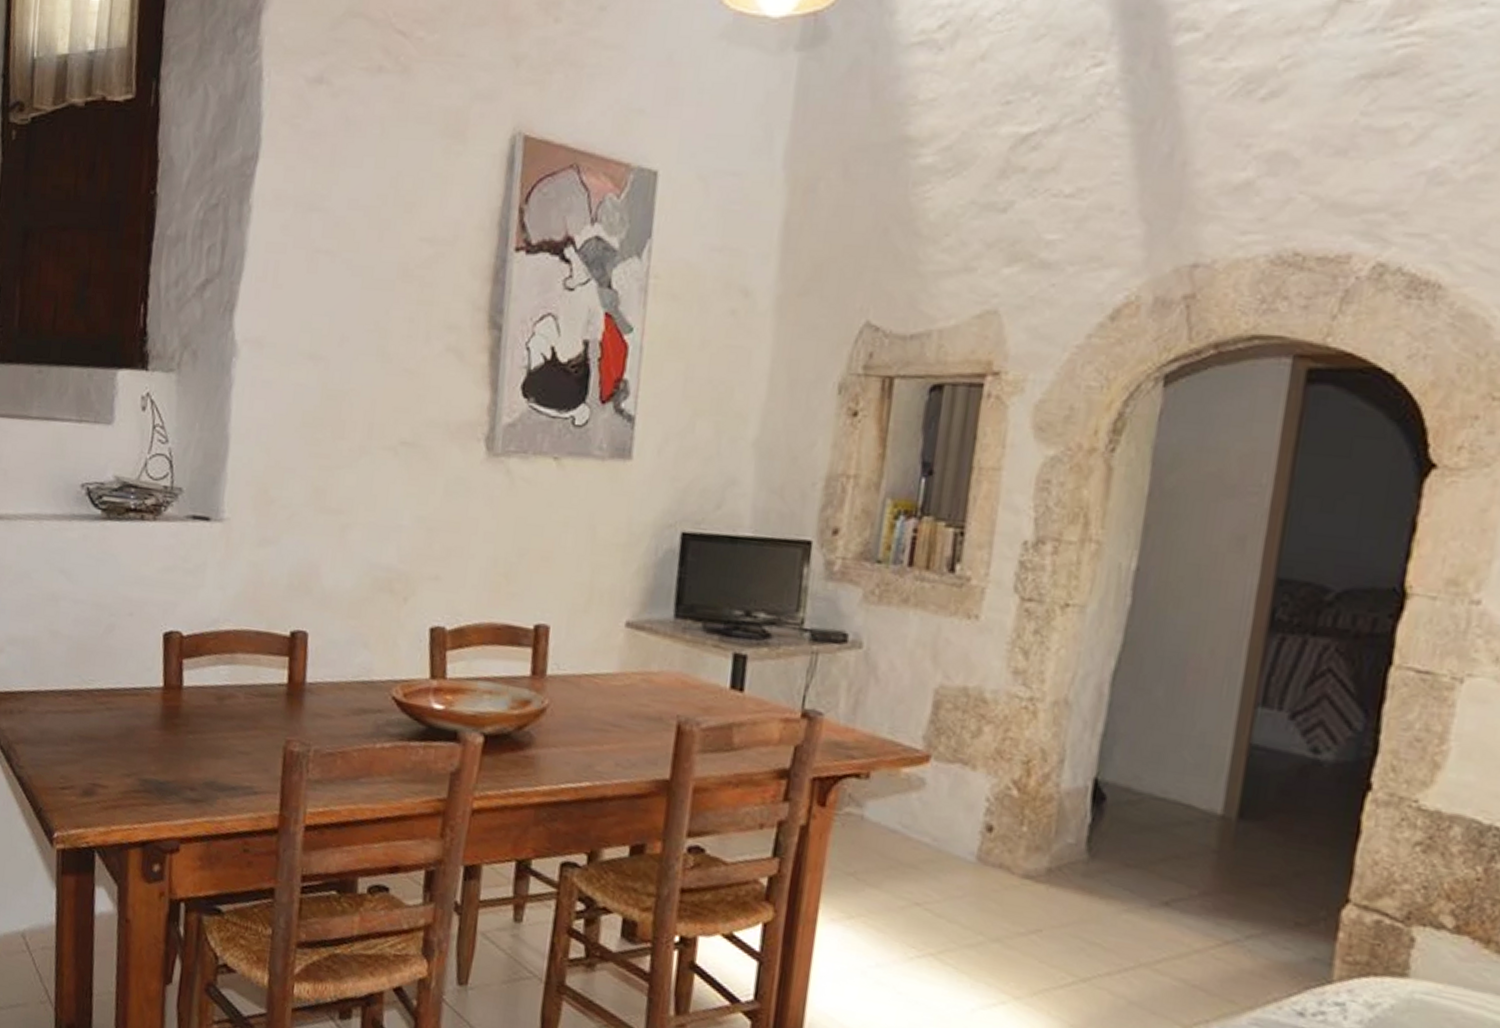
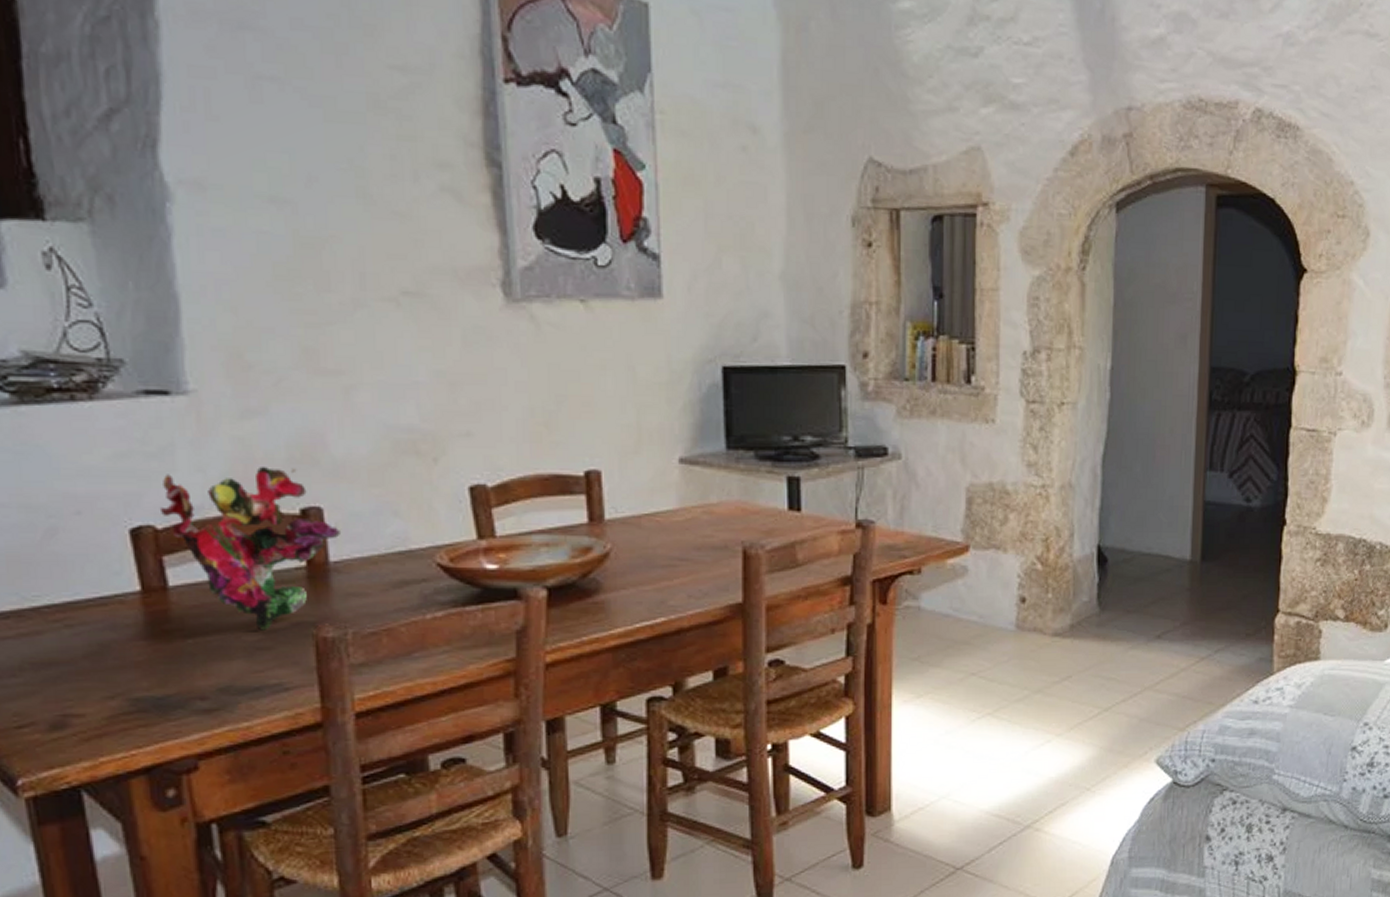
flower: none [187,589,319,737] -> present [159,466,340,631]

